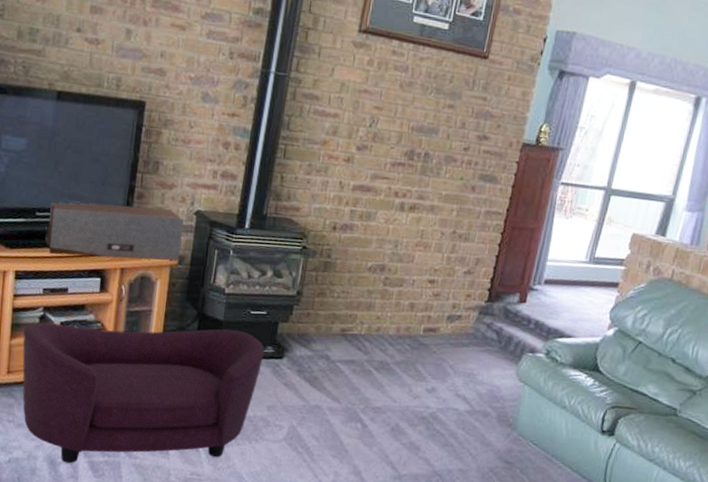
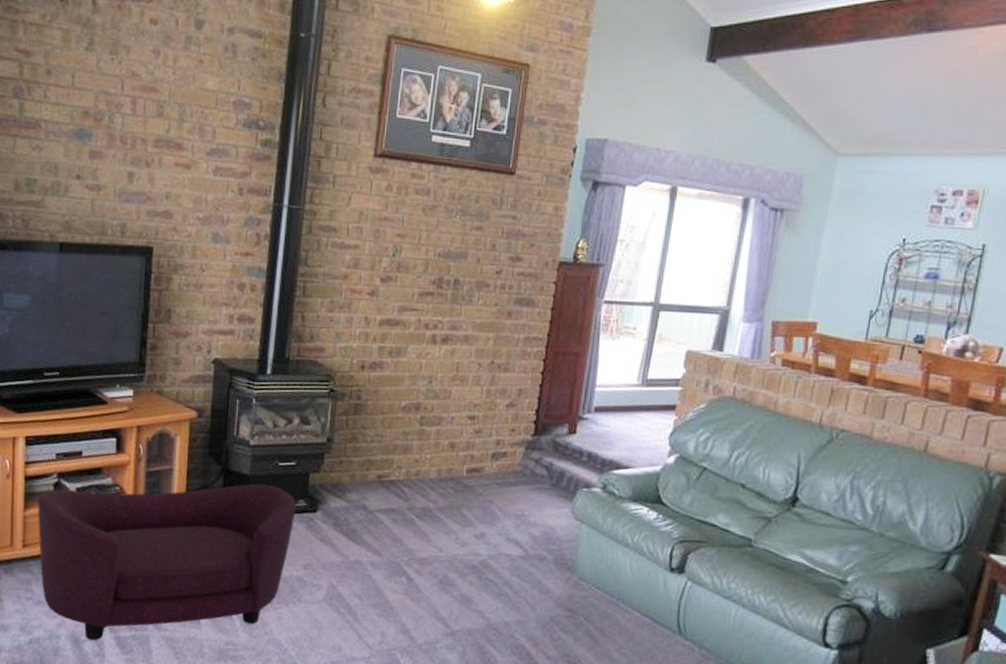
speaker: present [44,200,184,261] -> none [55,357,201,417]

